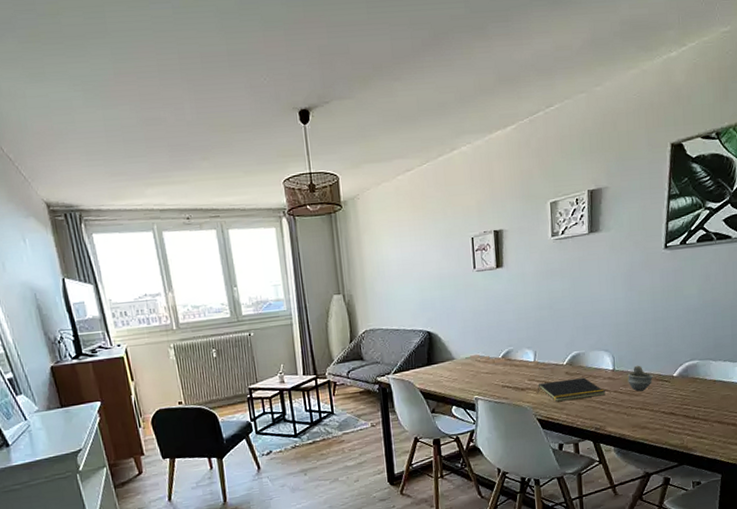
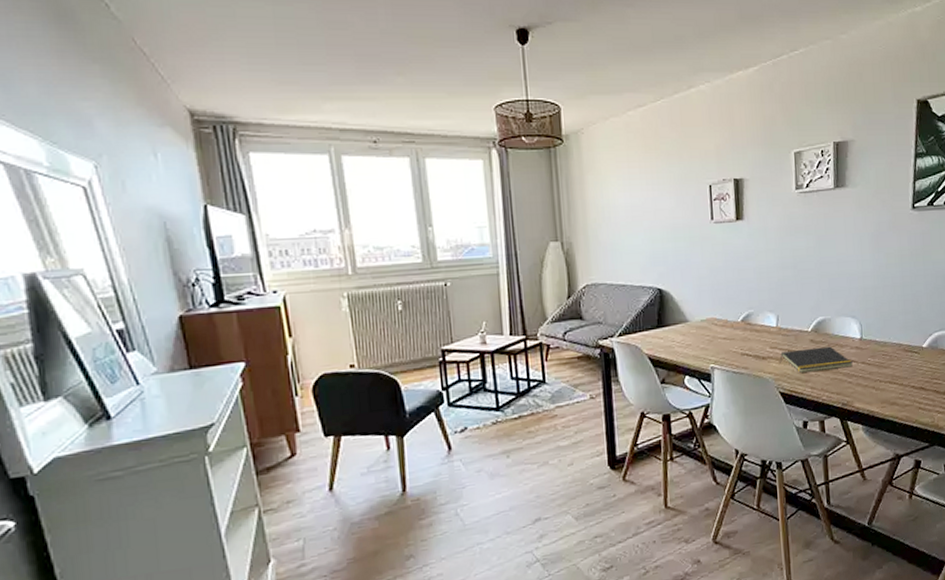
cup: present [627,365,654,392] -> none [876,334,903,363]

